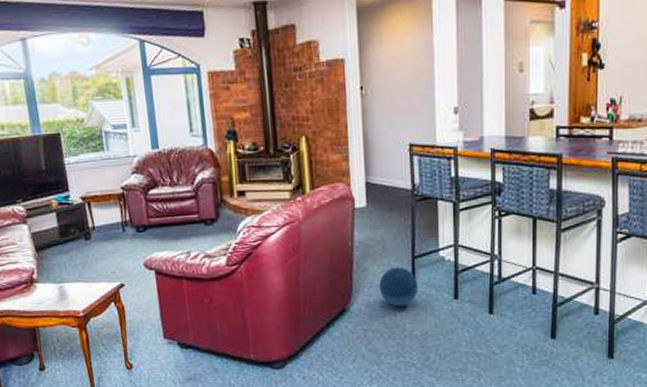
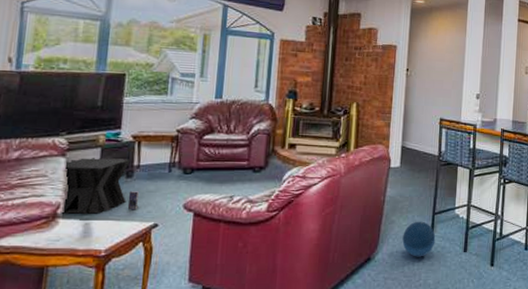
side table: none [29,221,103,279] -> present [61,158,139,215]

